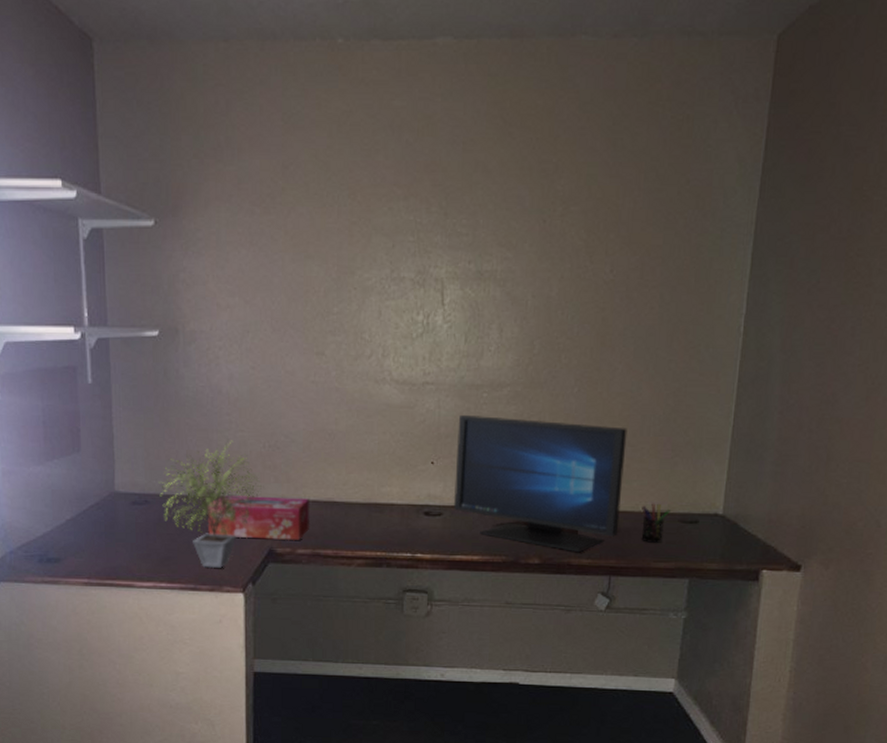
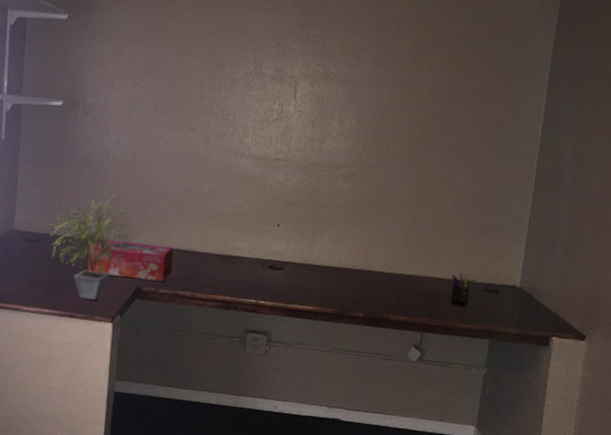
monitor: present [453,414,627,553] -> none [293,187,442,310]

